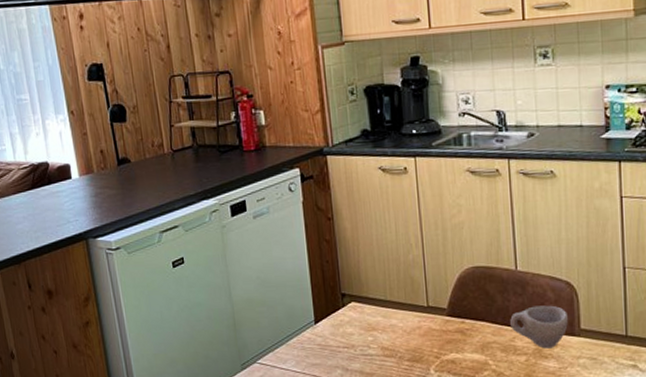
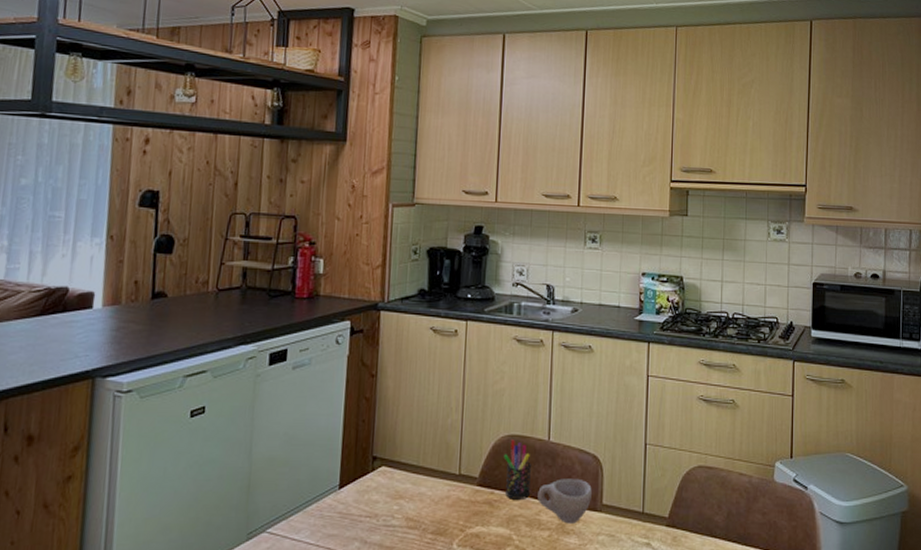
pen holder: none [470,271,503,328] -> present [503,439,532,499]

